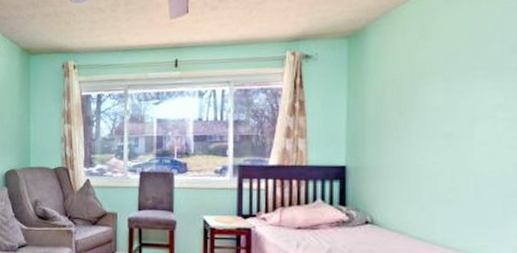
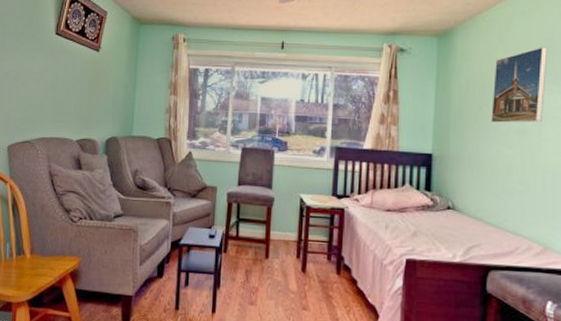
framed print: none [413,38,480,127] -> present [491,47,548,123]

